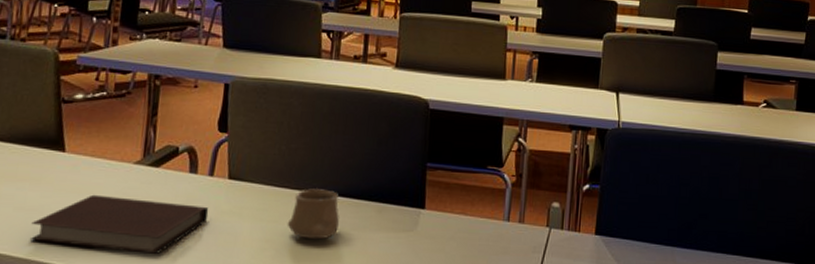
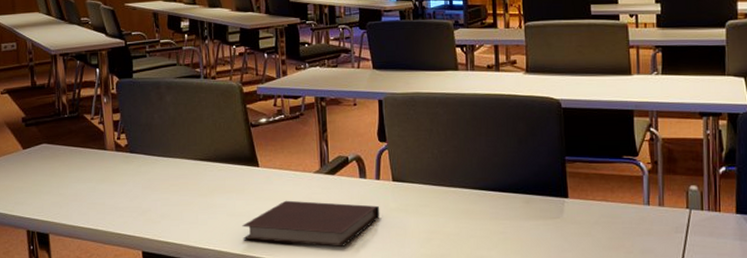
cup: present [287,189,340,240] -> none [447,185,493,229]

